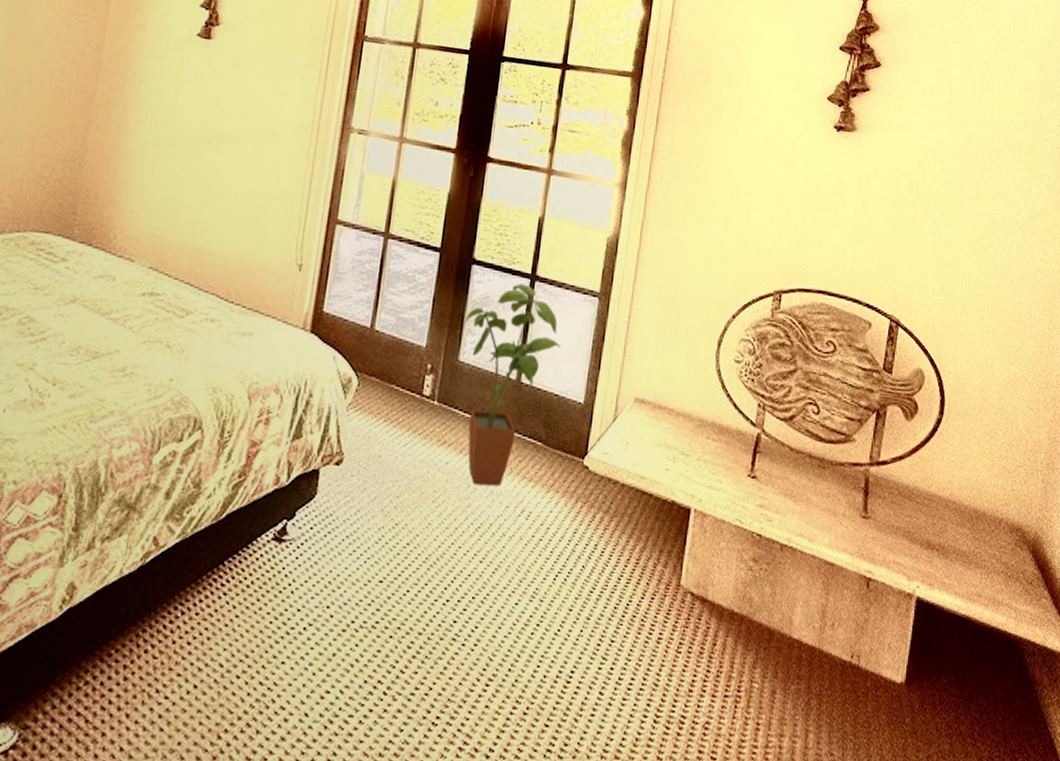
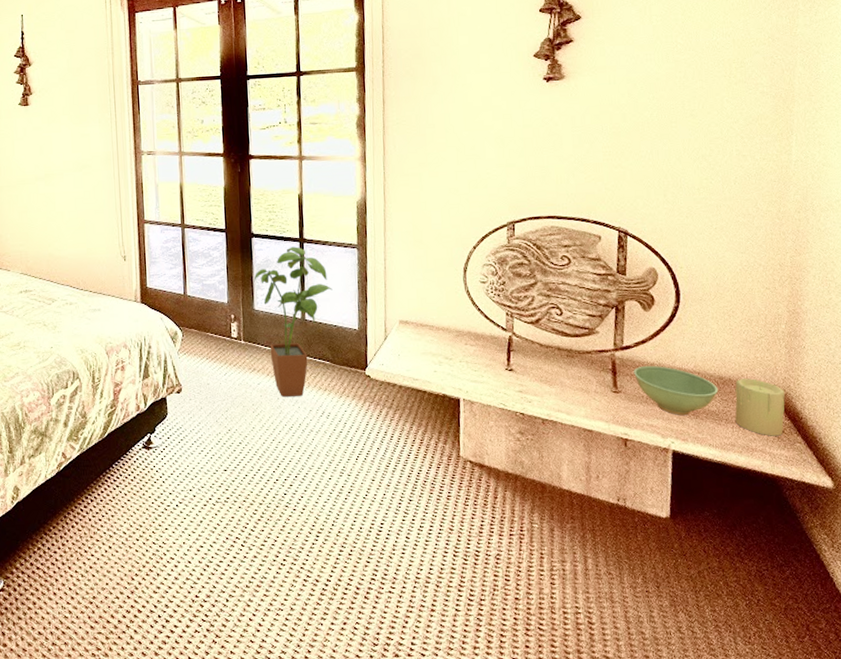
bowl: none [887,487,972,555] -> present [634,365,719,416]
candle: none [984,513,1037,588] -> present [734,378,785,436]

